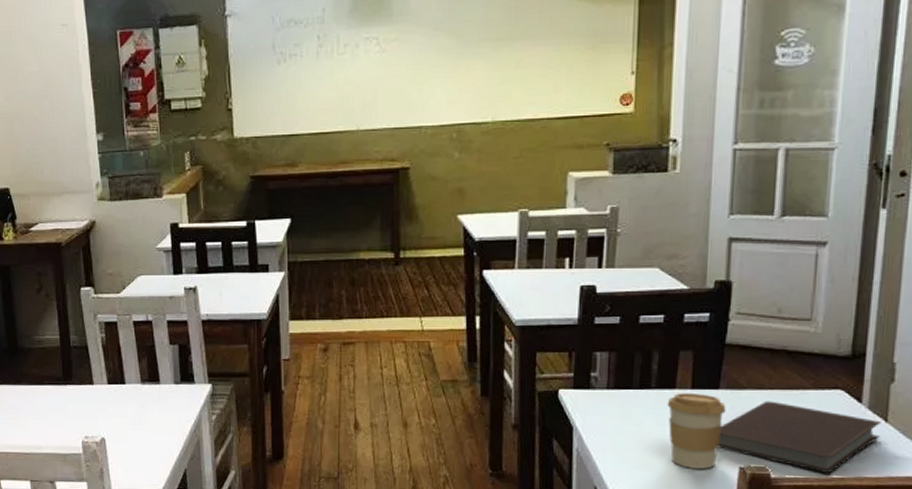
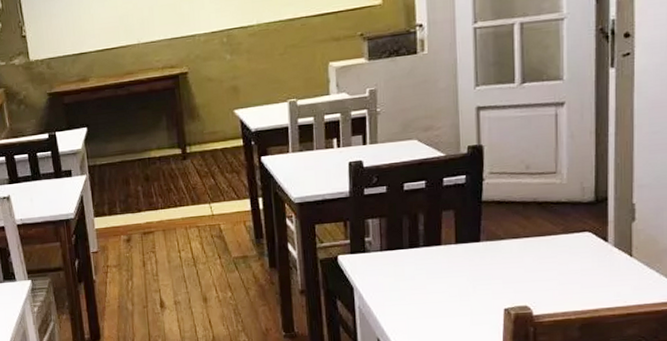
coffee cup: present [667,393,726,469] -> none [435,247,488,314]
notebook: present [718,401,881,474] -> none [483,247,626,308]

